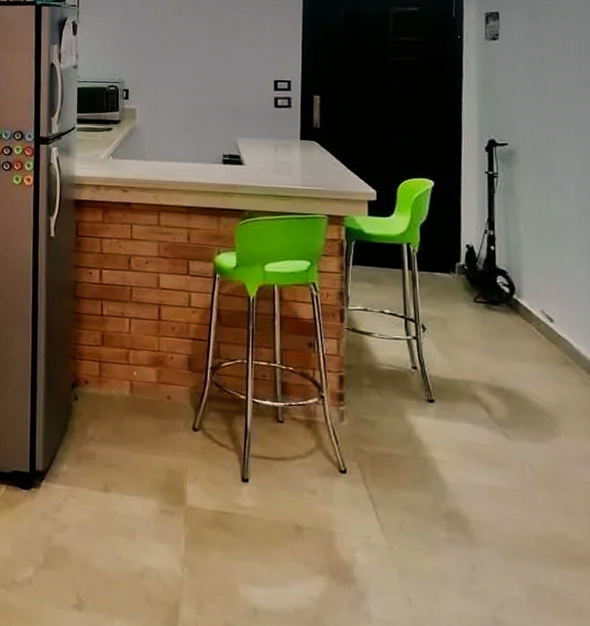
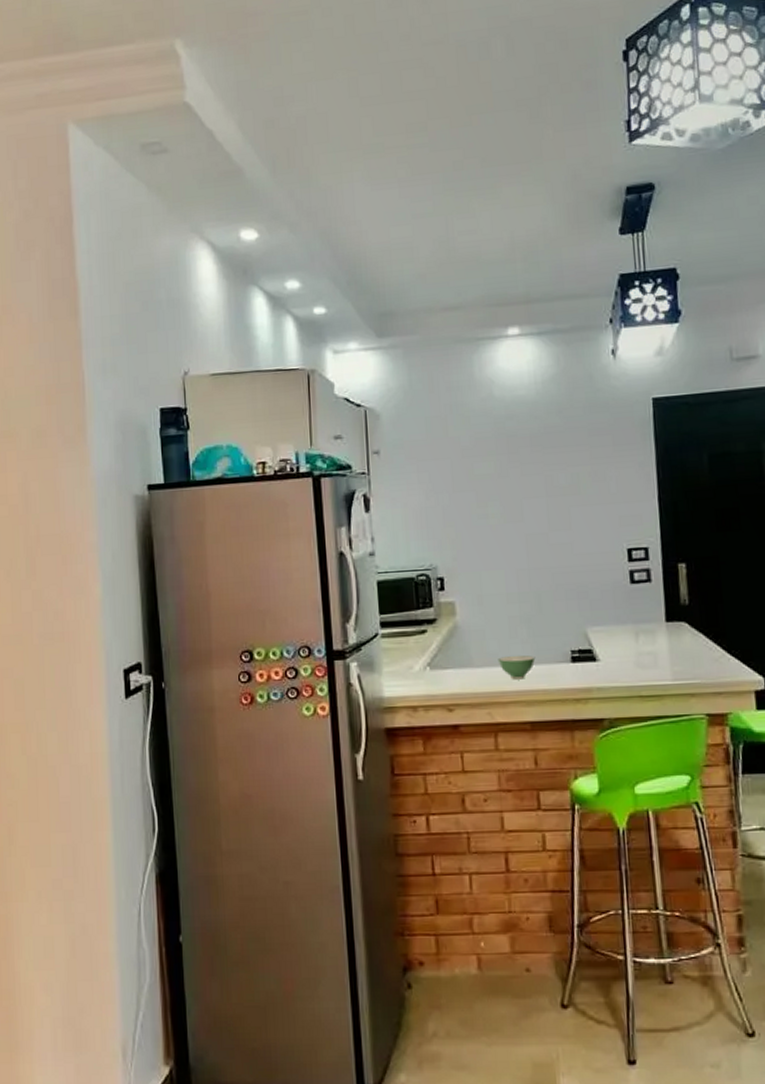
bowl: none [165,154,195,173] -> present [497,655,536,680]

